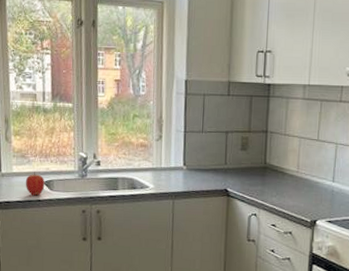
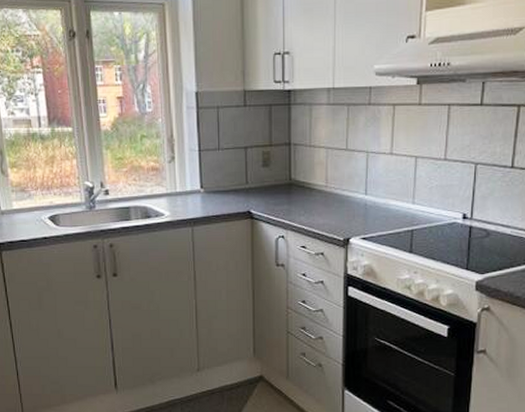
apple: present [25,172,45,196] -> none [28,207,50,233]

